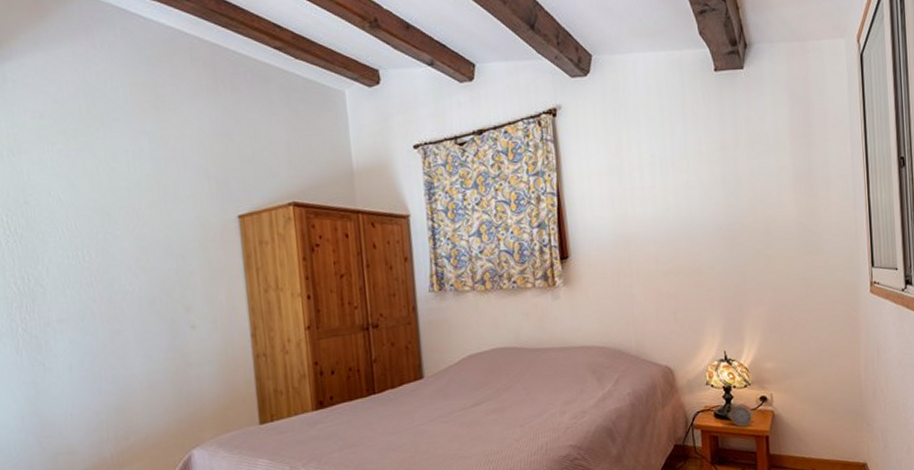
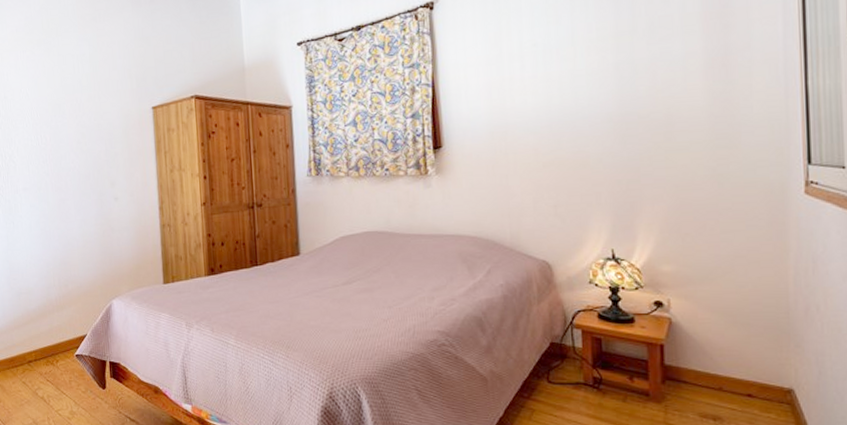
alarm clock: present [725,403,755,427] -> none [610,305,648,332]

